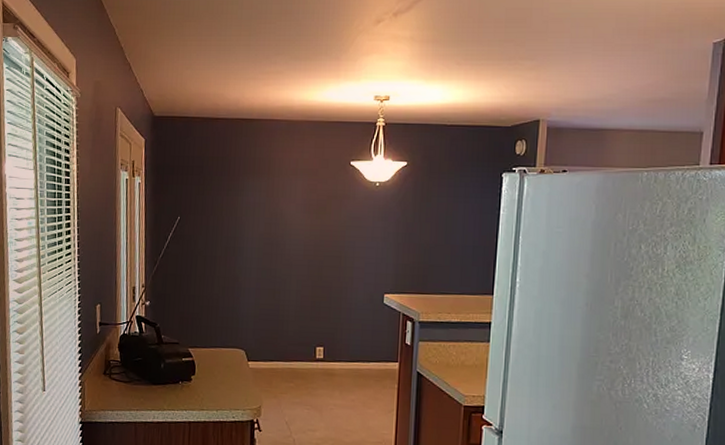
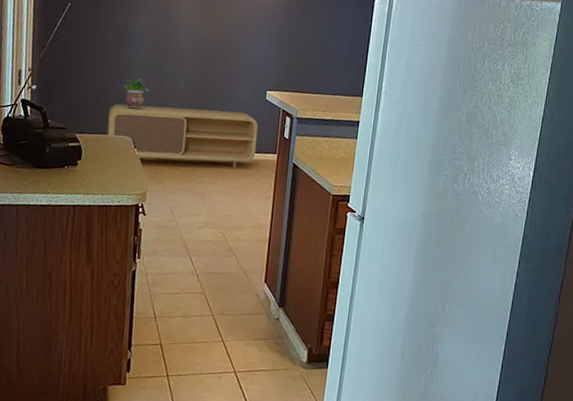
tv stand: none [219,315,377,380] -> present [107,103,259,169]
potted plant: none [234,287,261,320] -> present [123,77,150,109]

